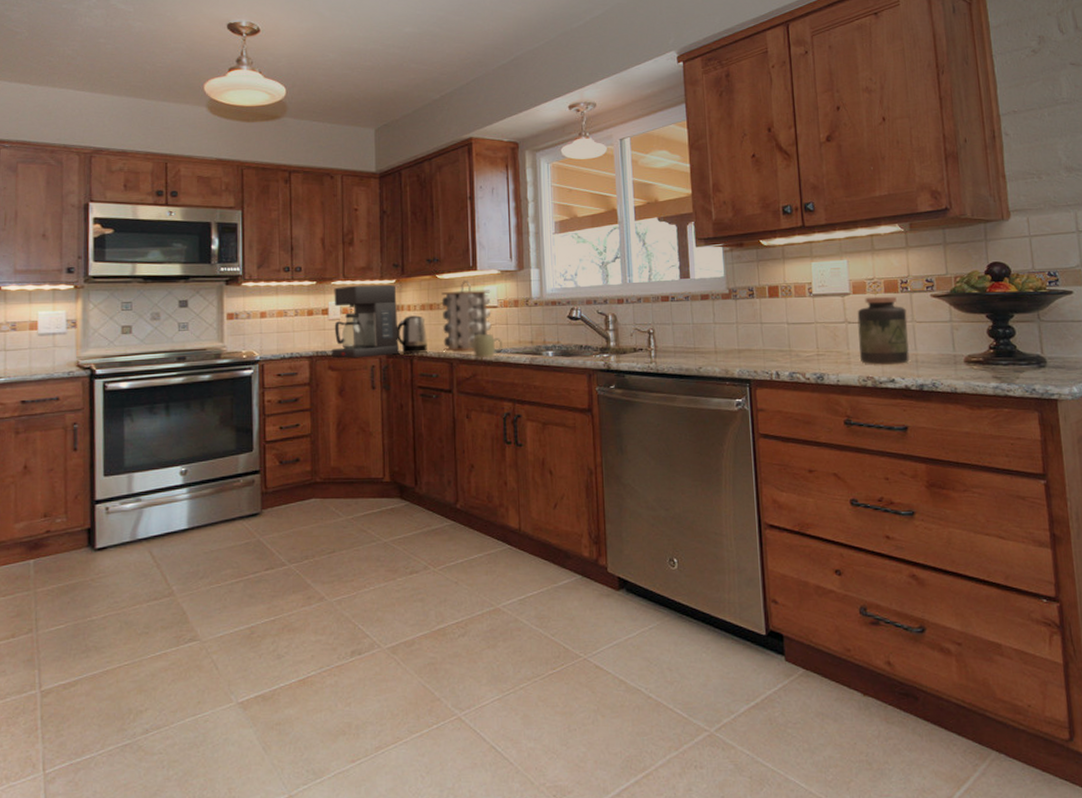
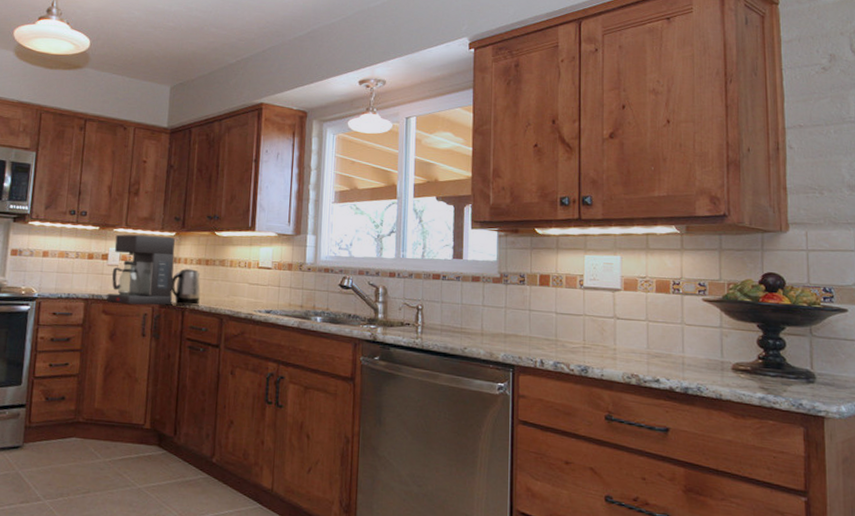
spice rack: present [441,280,492,353] -> none [215,240,267,311]
mug: present [472,333,502,360] -> none [243,293,273,319]
jar: present [857,296,910,365] -> none [625,295,677,365]

